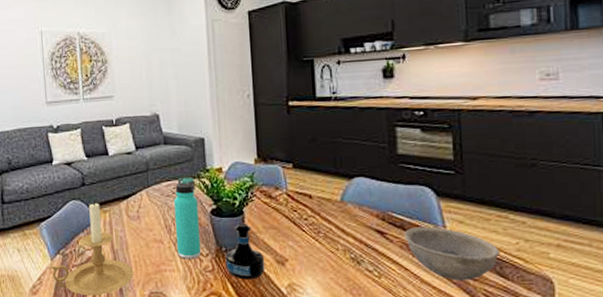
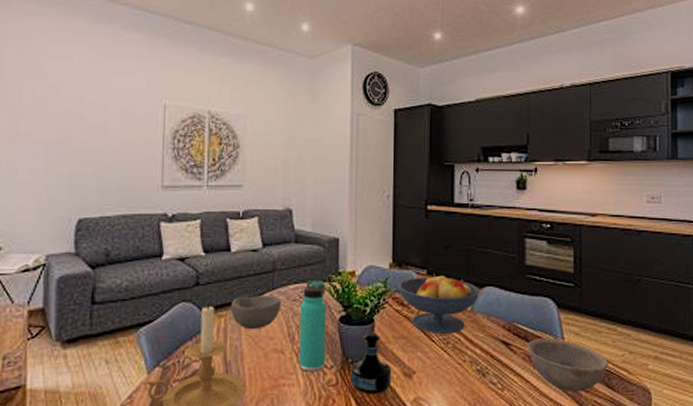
bowl: none [112,192,157,223] -> present [230,296,281,330]
fruit bowl: none [265,165,350,224] -> present [399,272,480,334]

